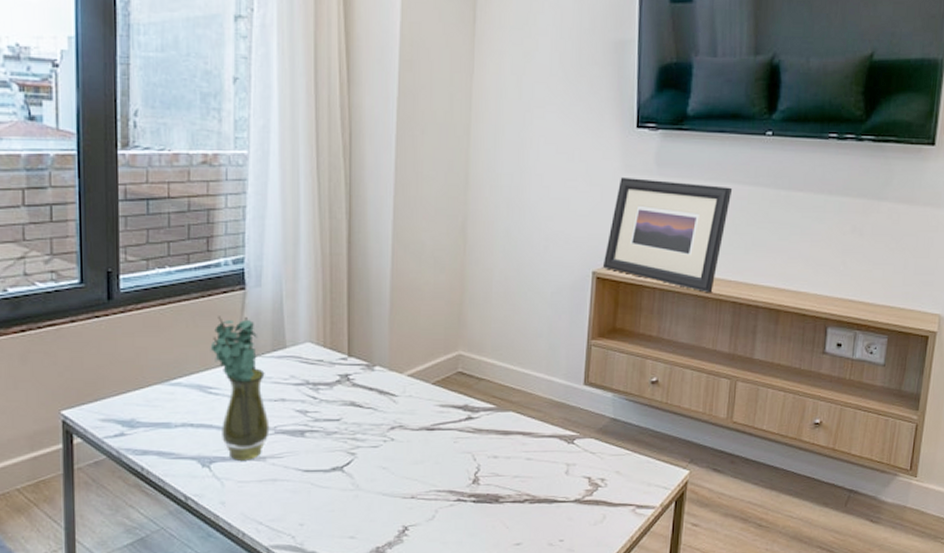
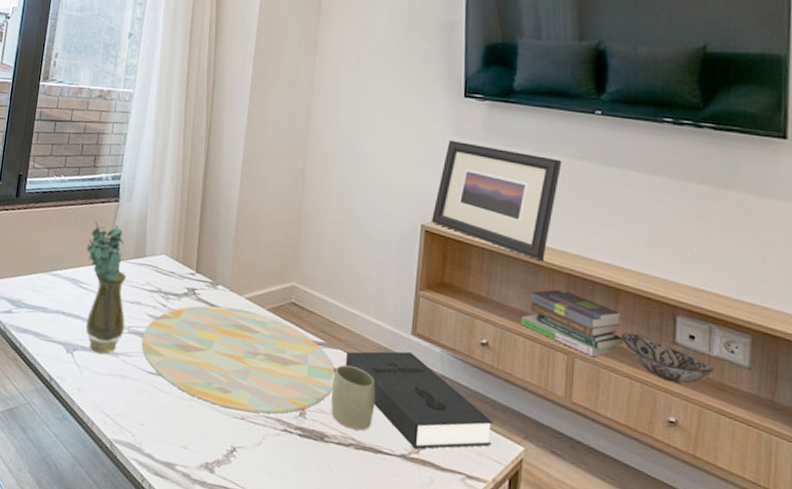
decorative tray: none [291,388,507,491] -> present [141,305,335,414]
mug: none [504,425,550,486] -> present [331,365,376,431]
booklet: none [517,401,662,491] -> present [345,351,493,449]
books: none [689,319,781,378] -> present [520,289,624,358]
decorative bowl: none [778,349,856,388] -> present [621,332,715,384]

